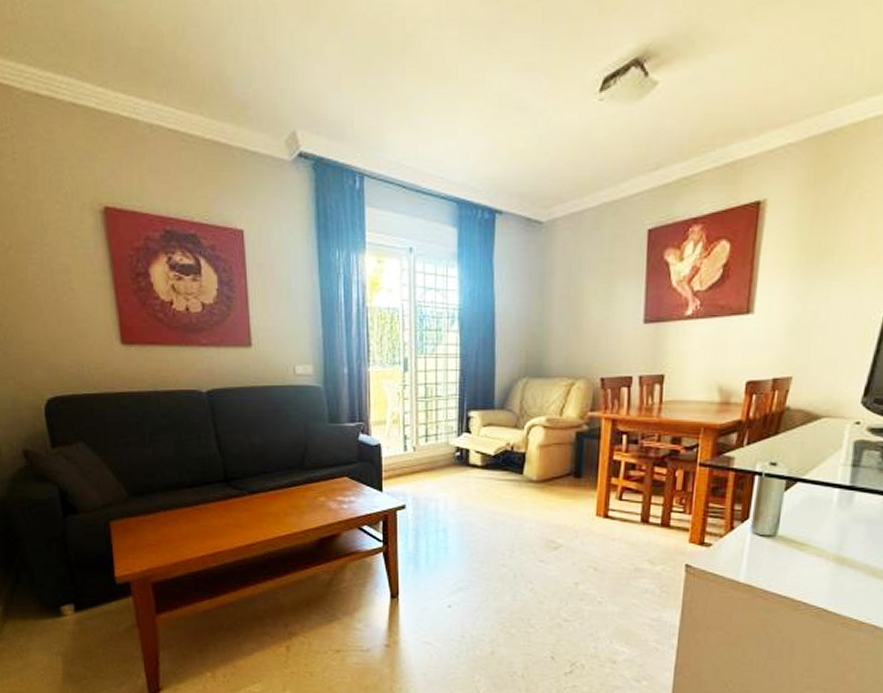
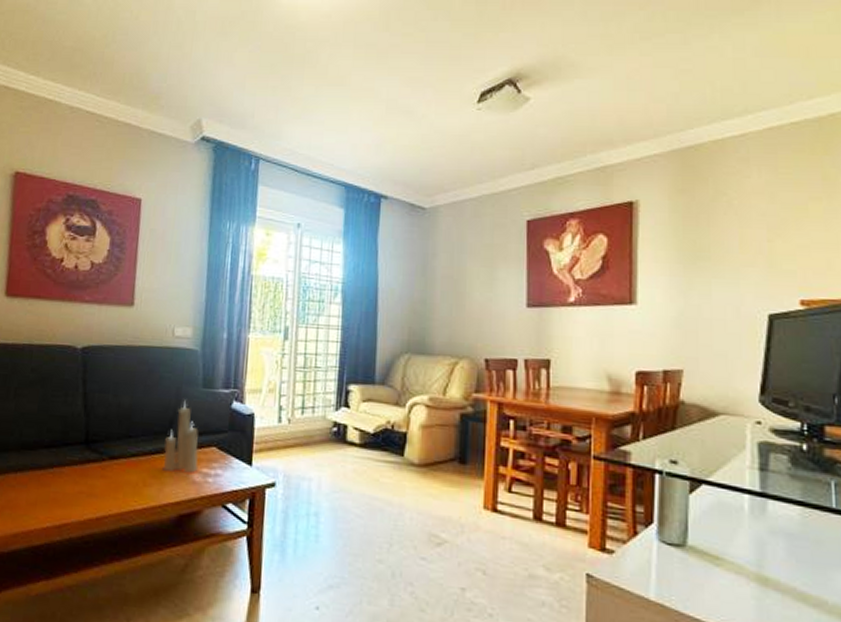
candle: none [299,437,333,502] -> present [162,401,199,473]

